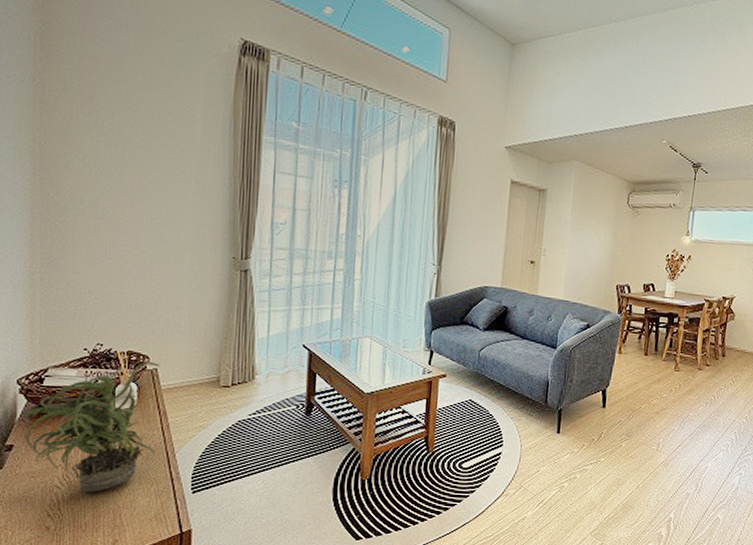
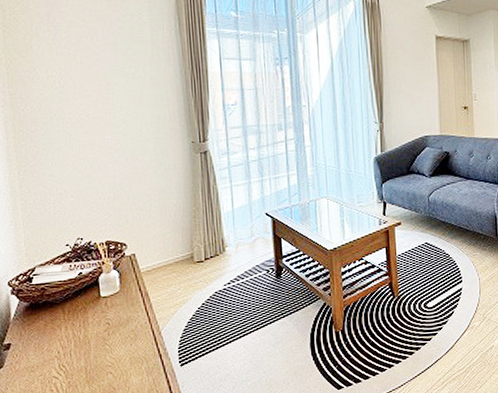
potted plant: present [23,362,161,493] -> none [17,248,143,379]

